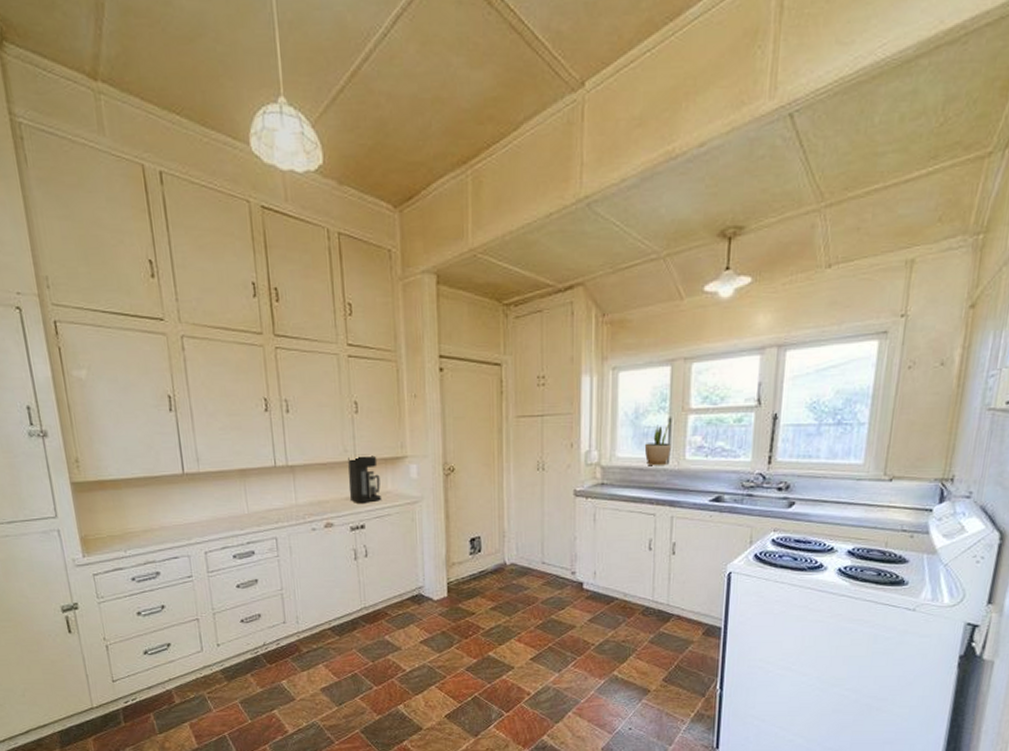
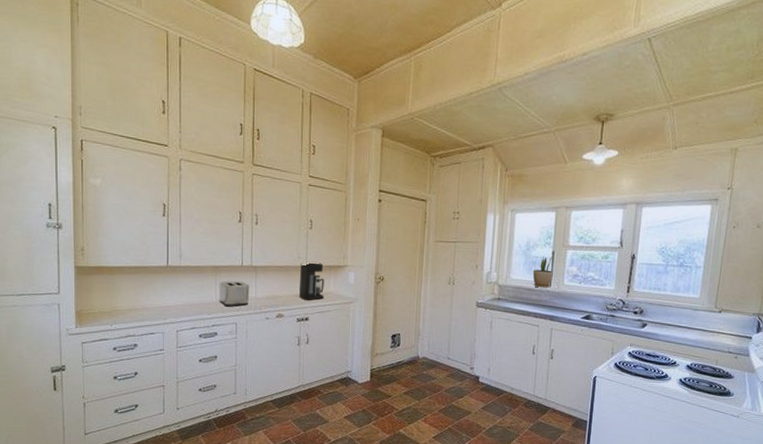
toaster: none [249,486,289,519] -> present [219,281,249,307]

